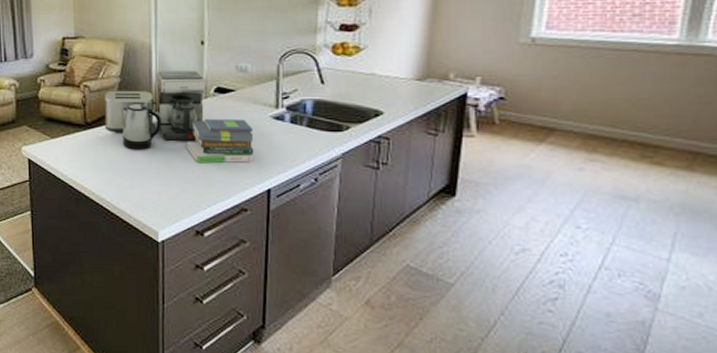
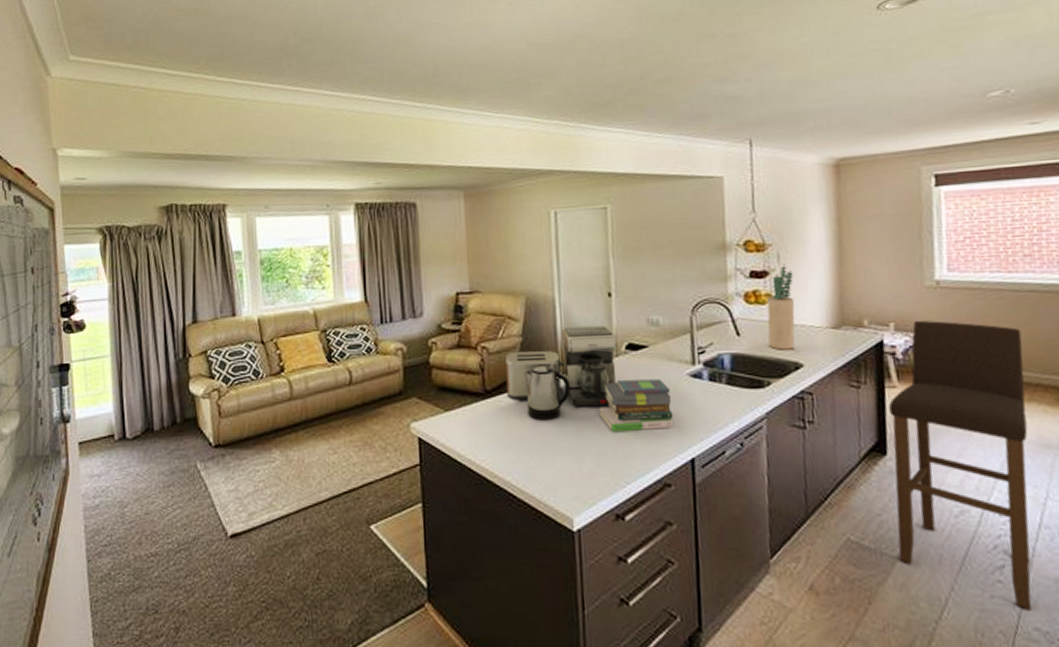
vase: none [352,18,384,98] -> present [767,264,795,350]
bar stool: none [454,75,615,337] -> present [889,320,1032,611]

